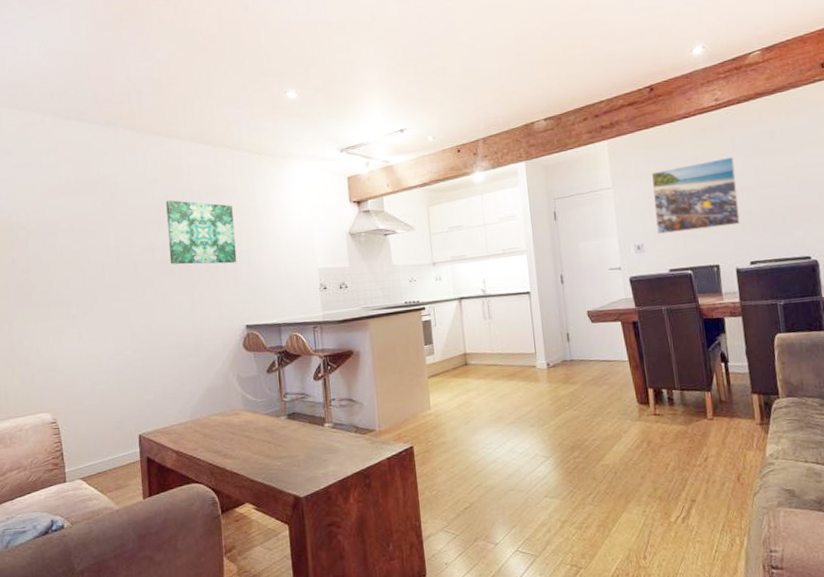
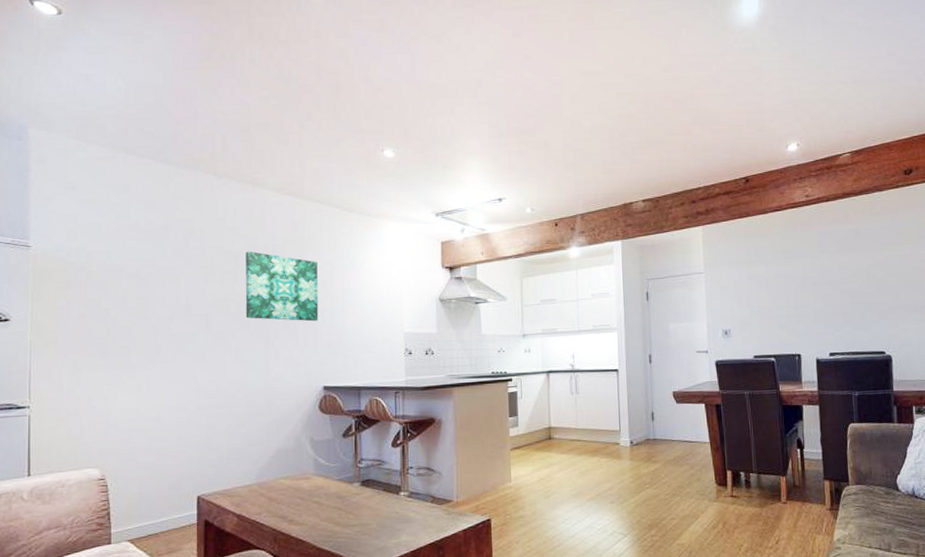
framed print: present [651,156,740,235] -> none [742,251,822,322]

